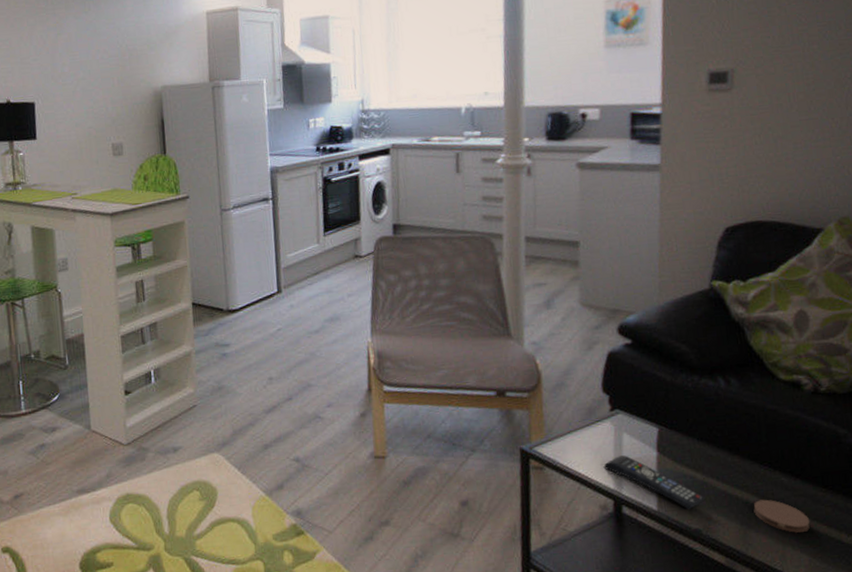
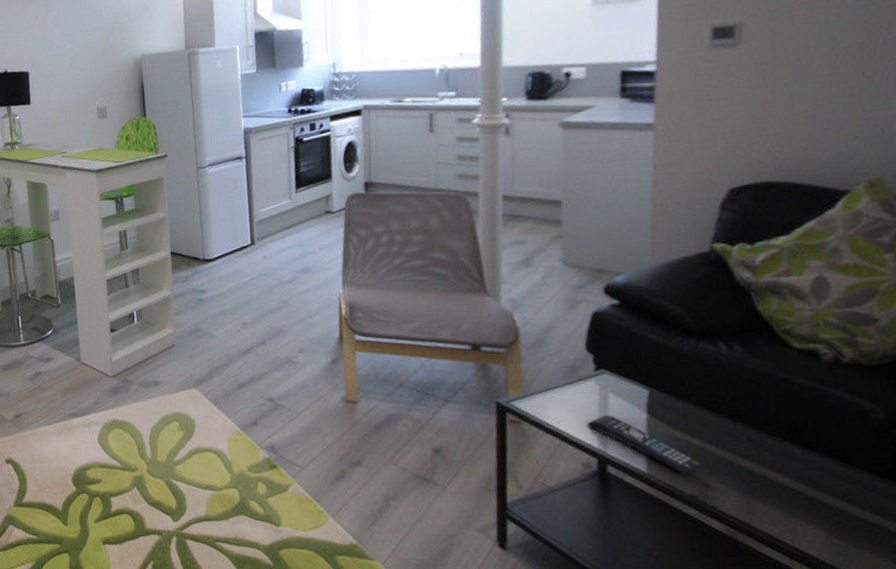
coaster: present [753,499,810,533] -> none [759,470,828,507]

